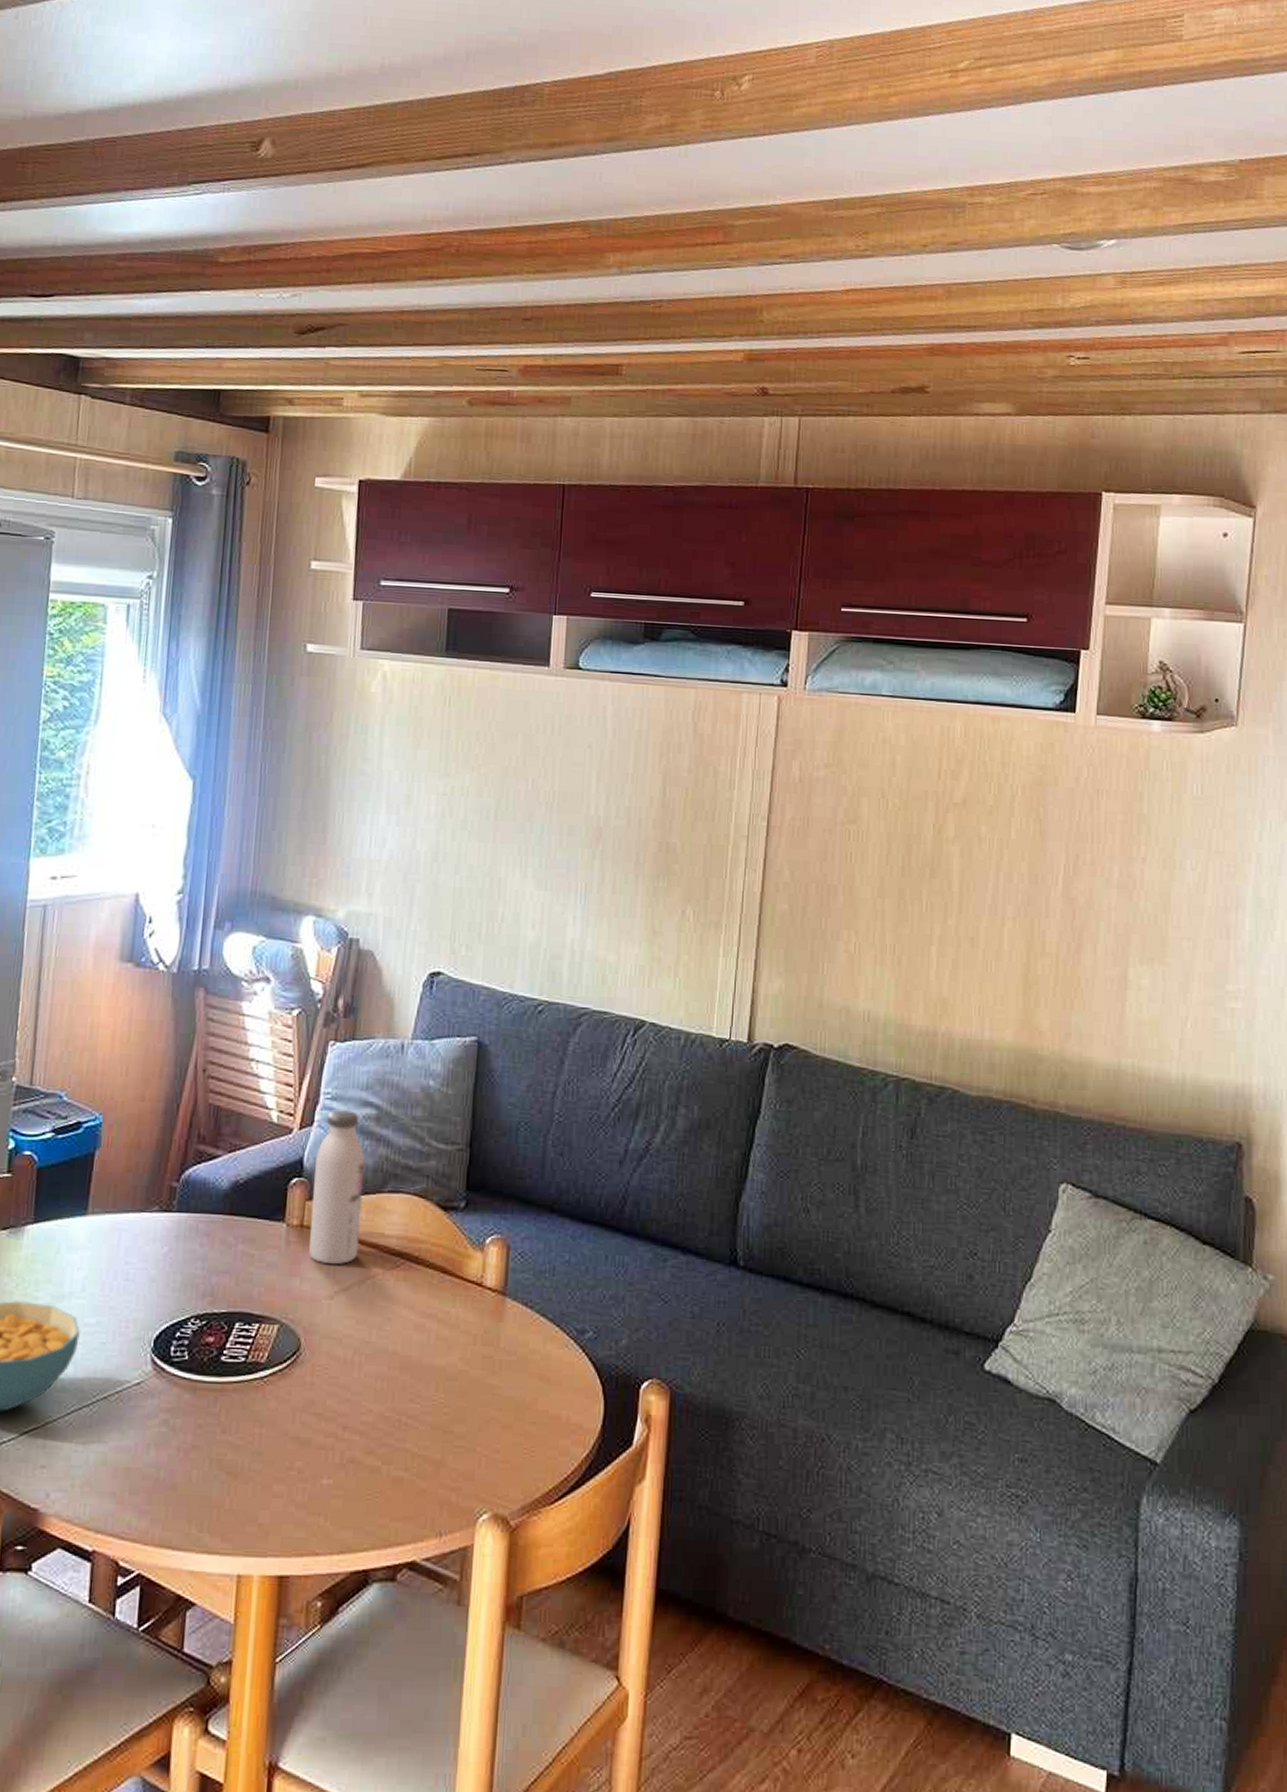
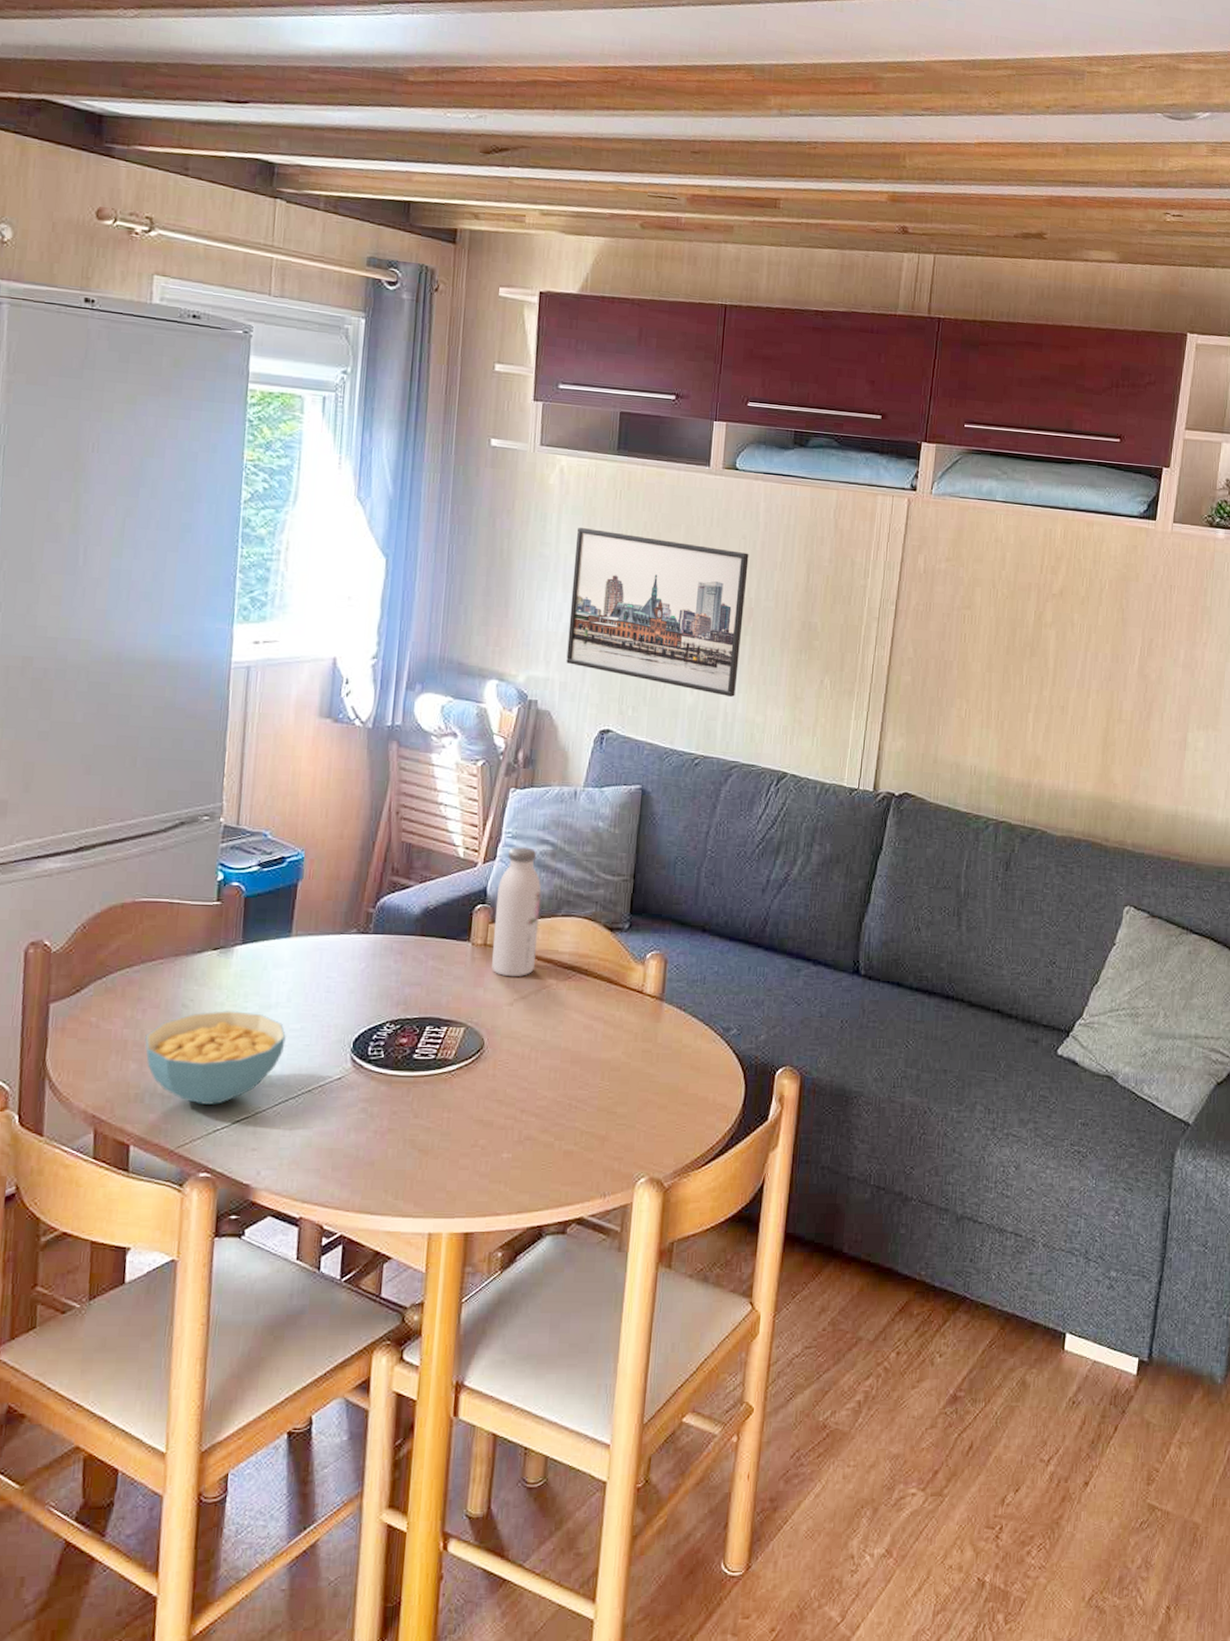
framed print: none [391,740,596,933] -> present [566,528,749,698]

